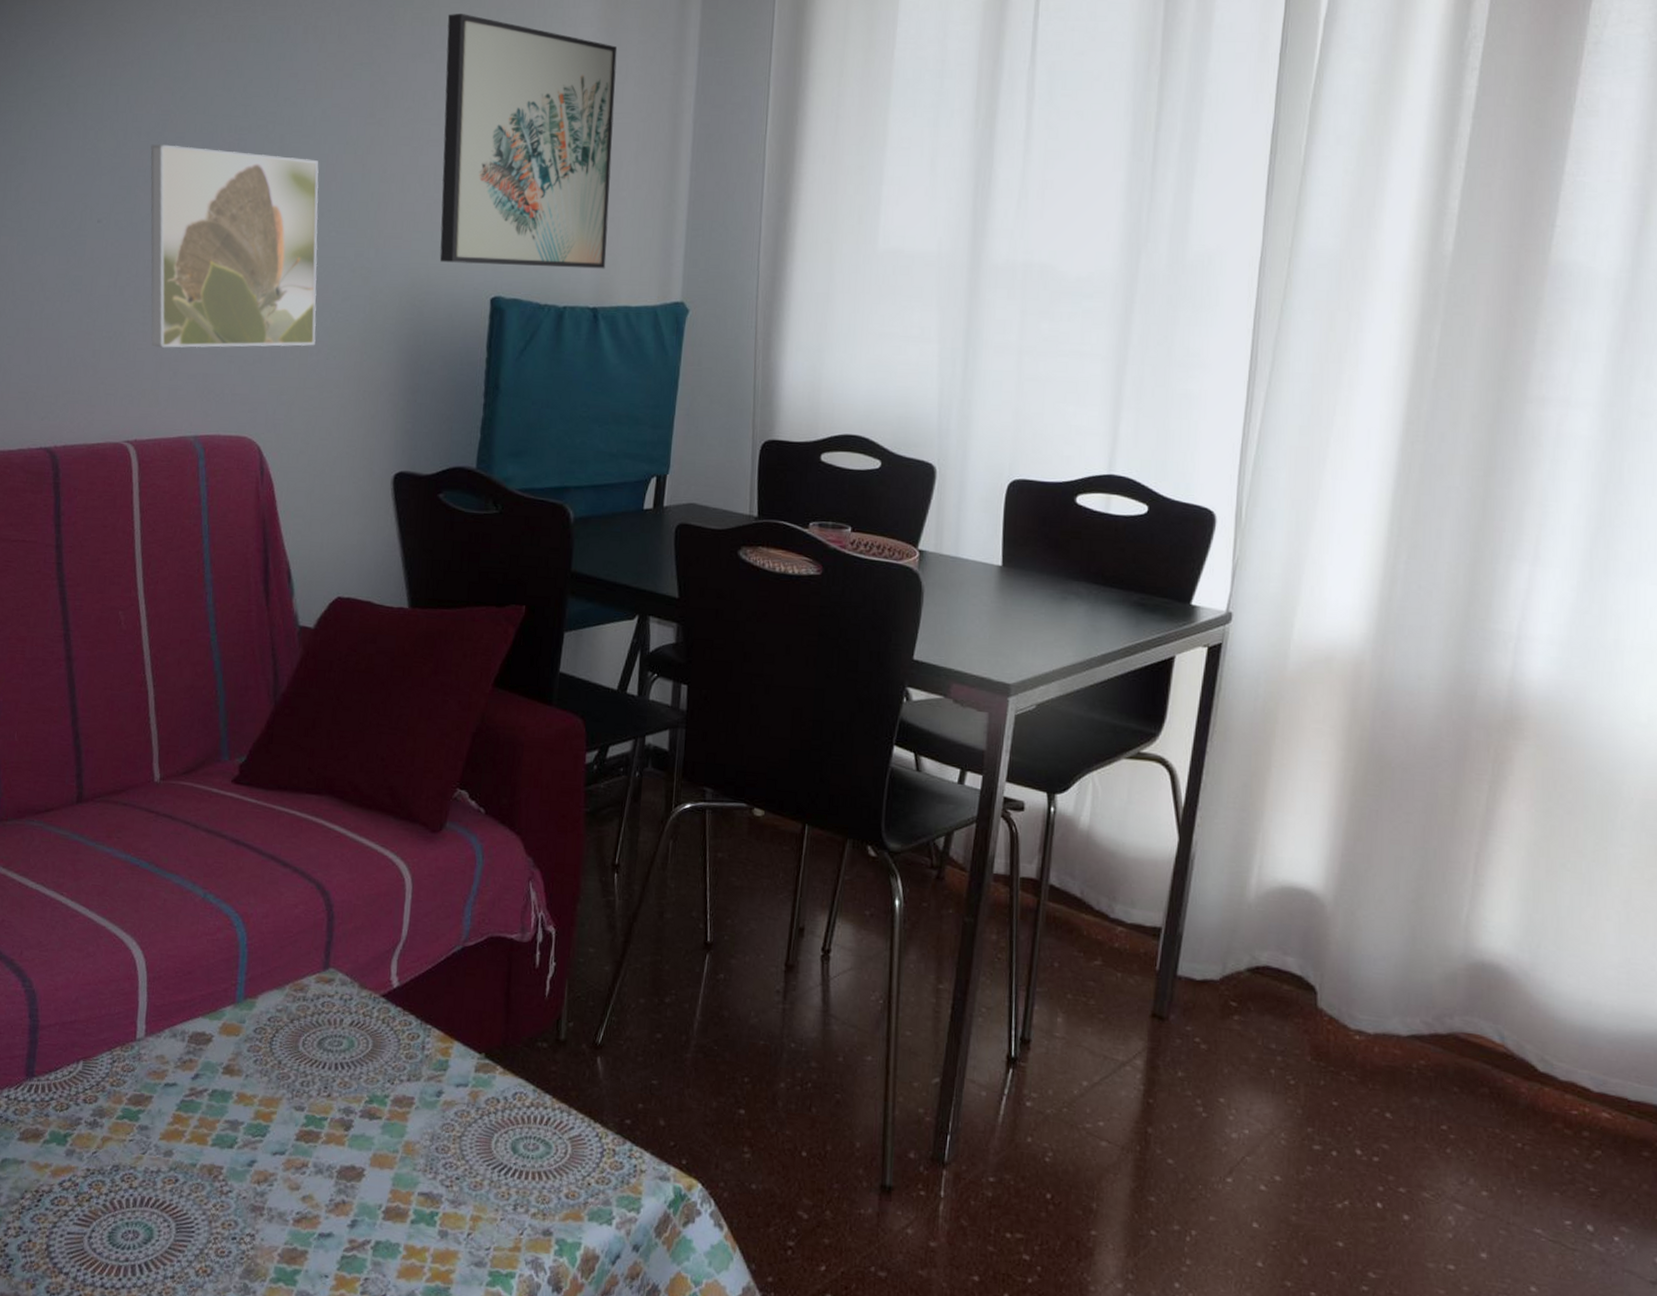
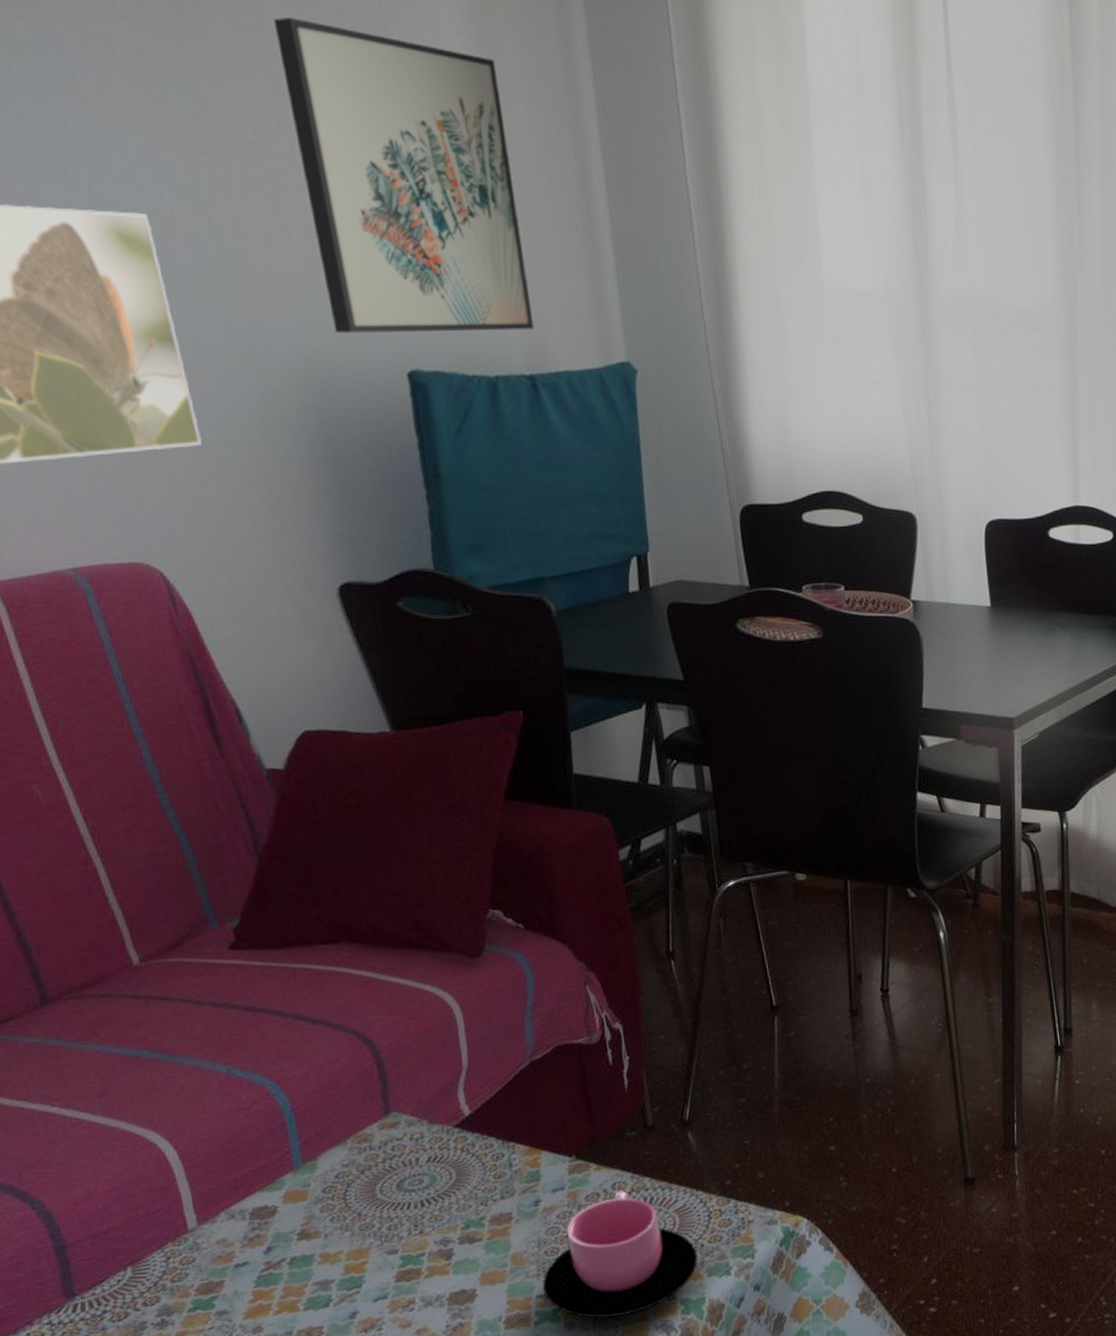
cup: none [426,1102,583,1240] -> present [542,1190,698,1318]

